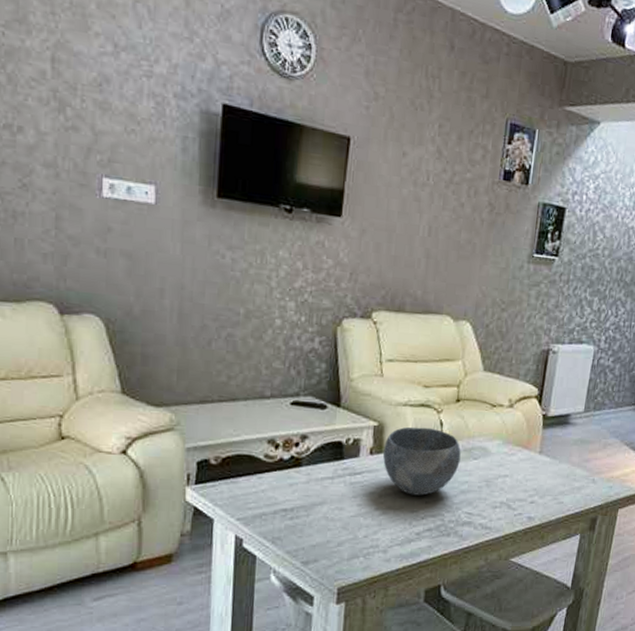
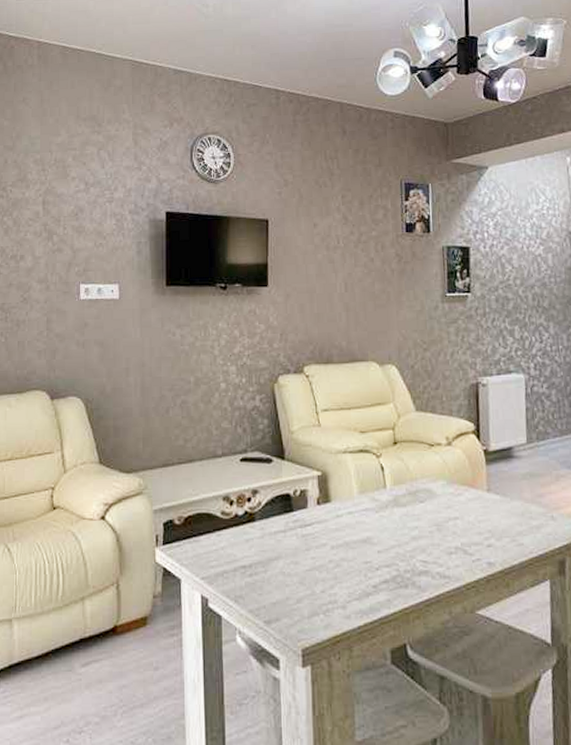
bowl: present [383,427,461,496] -> none [330,473,407,545]

